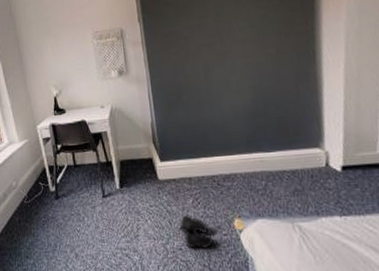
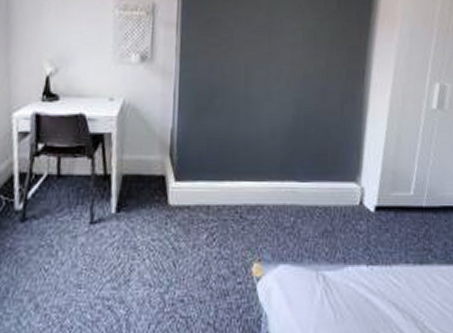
boots: present [178,215,214,250] -> none [183,255,224,302]

